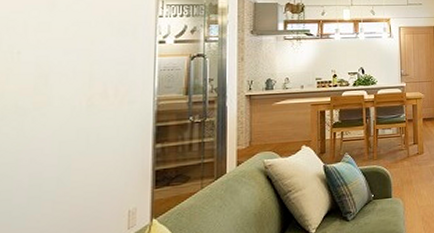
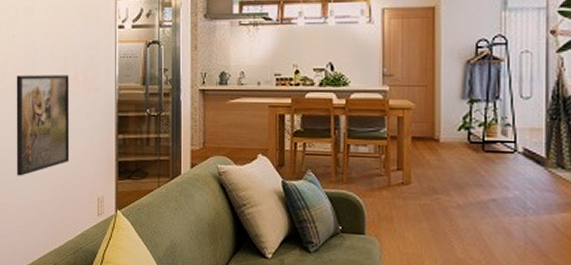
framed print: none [14,90,95,204] -> present [16,75,70,176]

